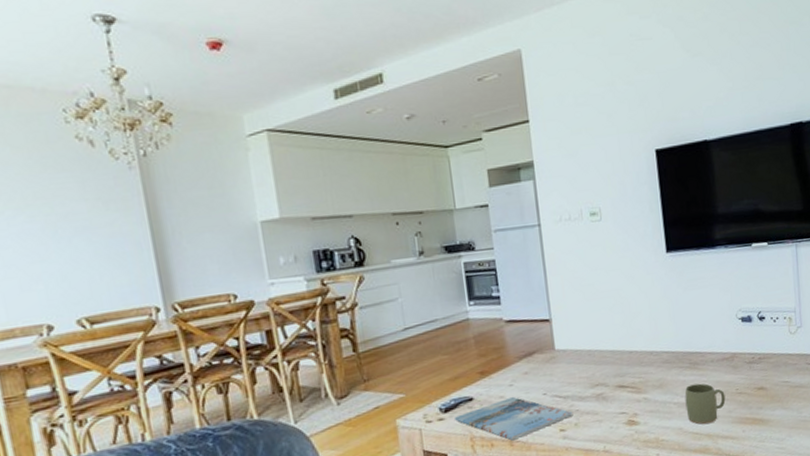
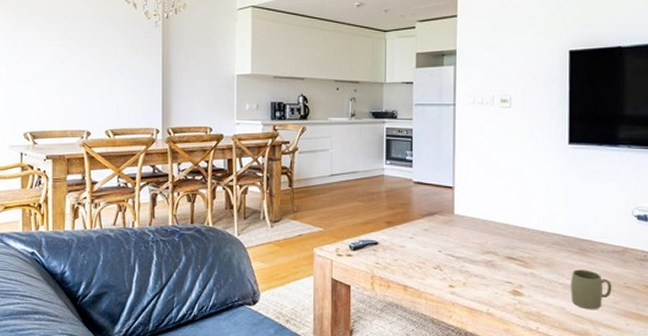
magazine: present [455,396,573,441] -> none [361,247,463,286]

